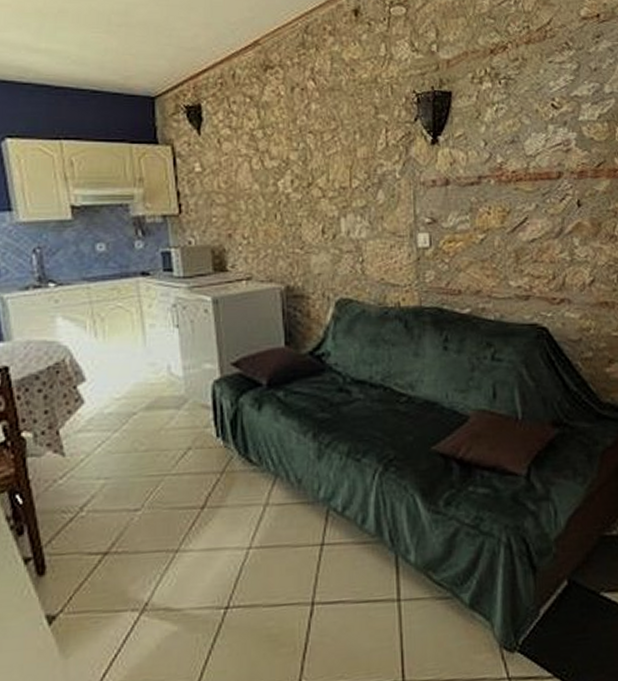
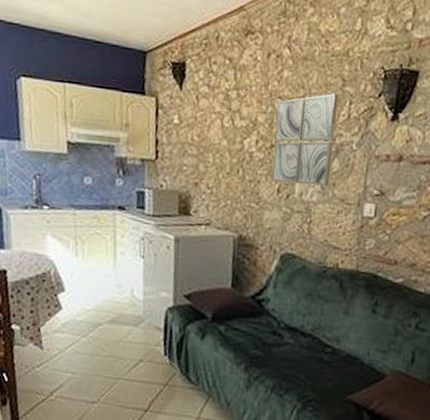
wall art: none [309,123,376,223] -> present [271,93,338,187]

